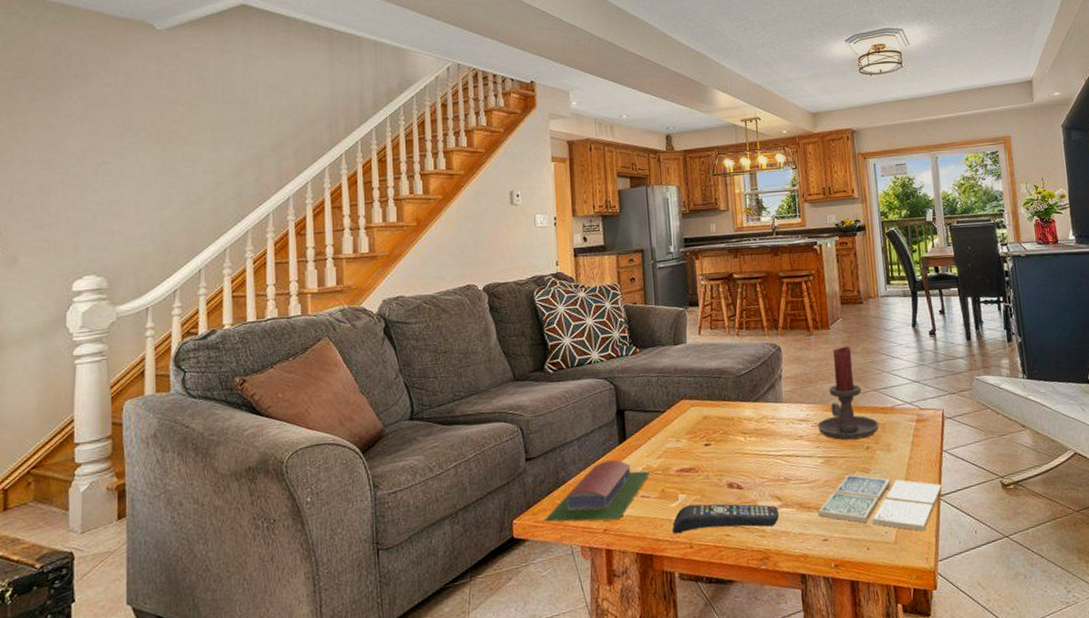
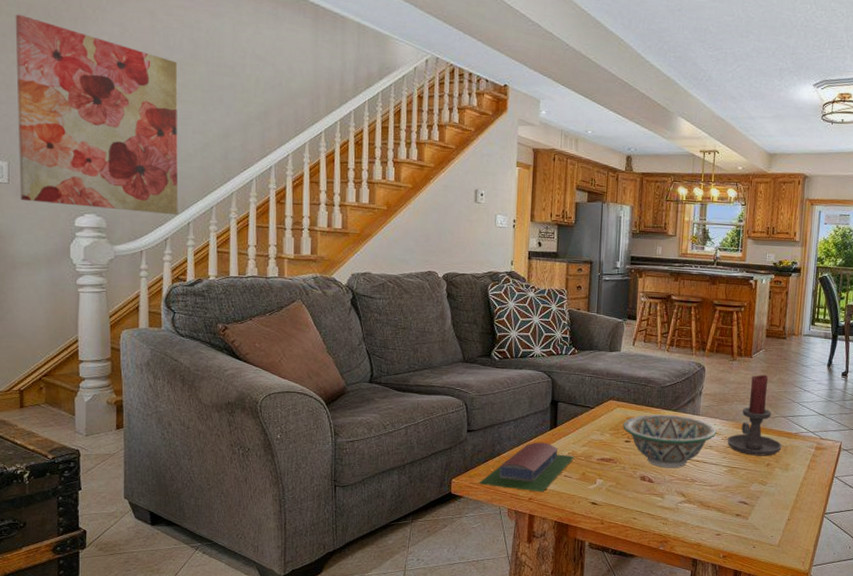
wall art: none [10,78,188,272] -> present [15,14,179,216]
remote control: present [672,504,779,534] -> none [588,488,682,517]
decorative bowl: none [699,406,805,470] -> present [622,414,717,468]
drink coaster: present [817,474,942,532] -> none [715,484,827,540]

